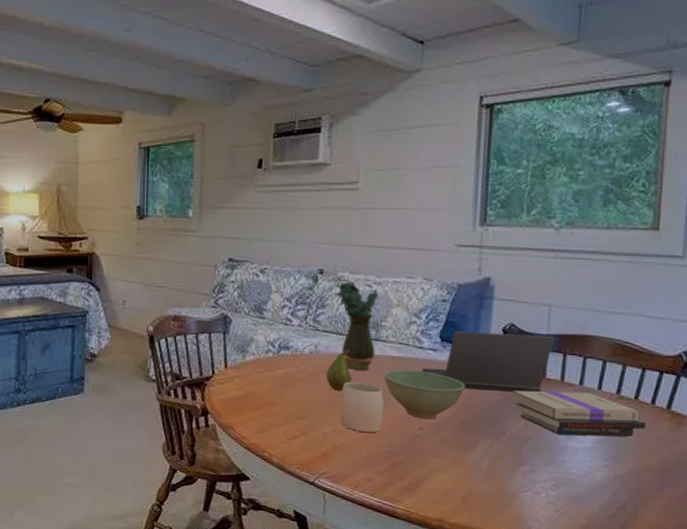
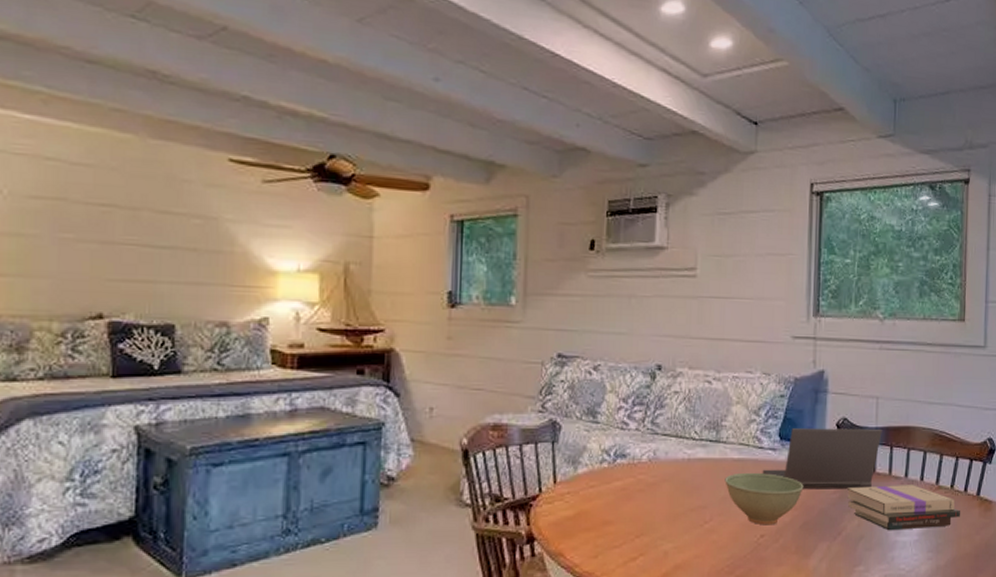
fruit: present [326,349,352,391] -> none [665,454,693,502]
vase: present [336,277,379,370] -> none [675,373,718,476]
mug: present [339,381,385,433] -> none [680,489,726,547]

